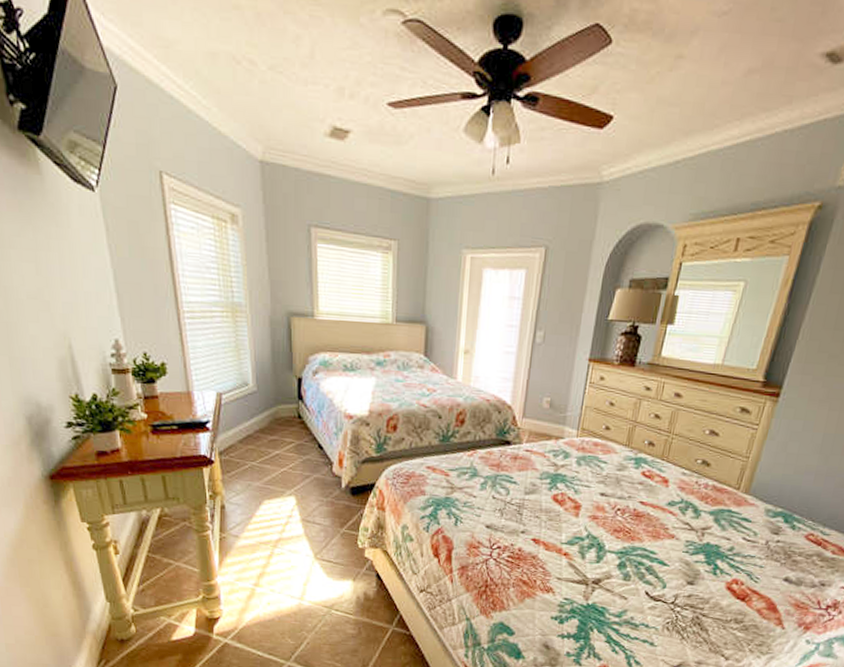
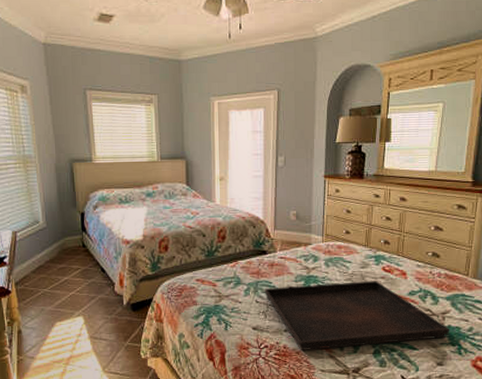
serving tray: none [503,483,708,556] -> present [264,281,450,350]

